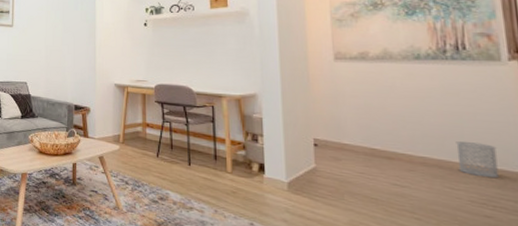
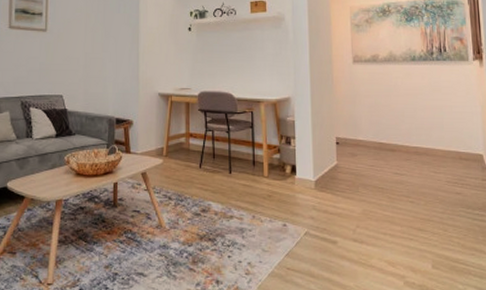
wastebasket: present [456,141,499,179] -> none [438,131,465,161]

